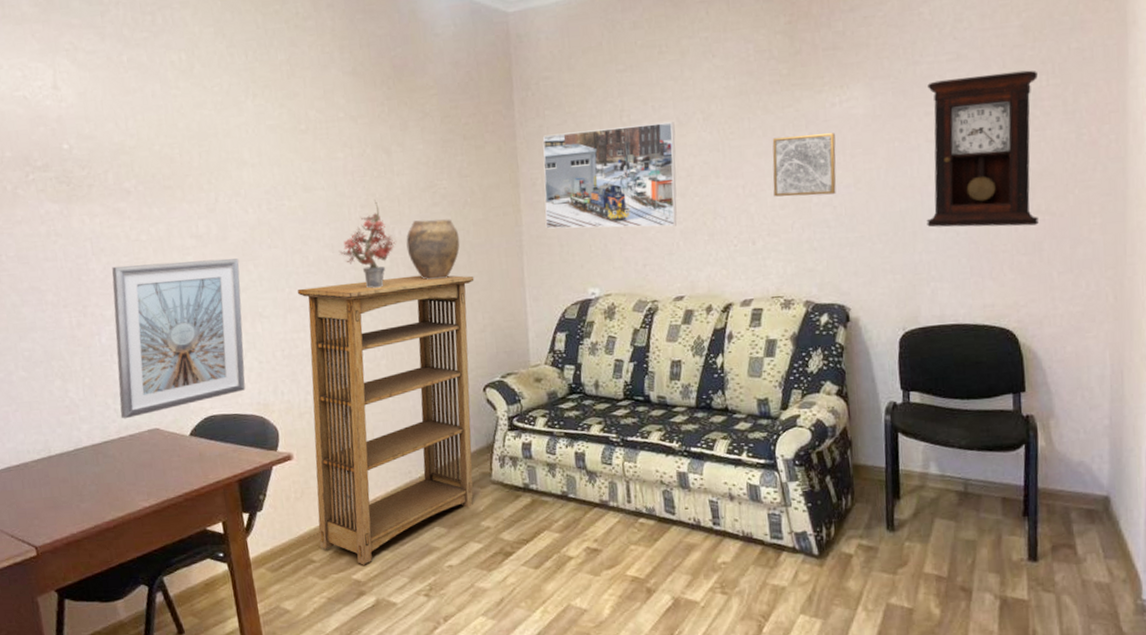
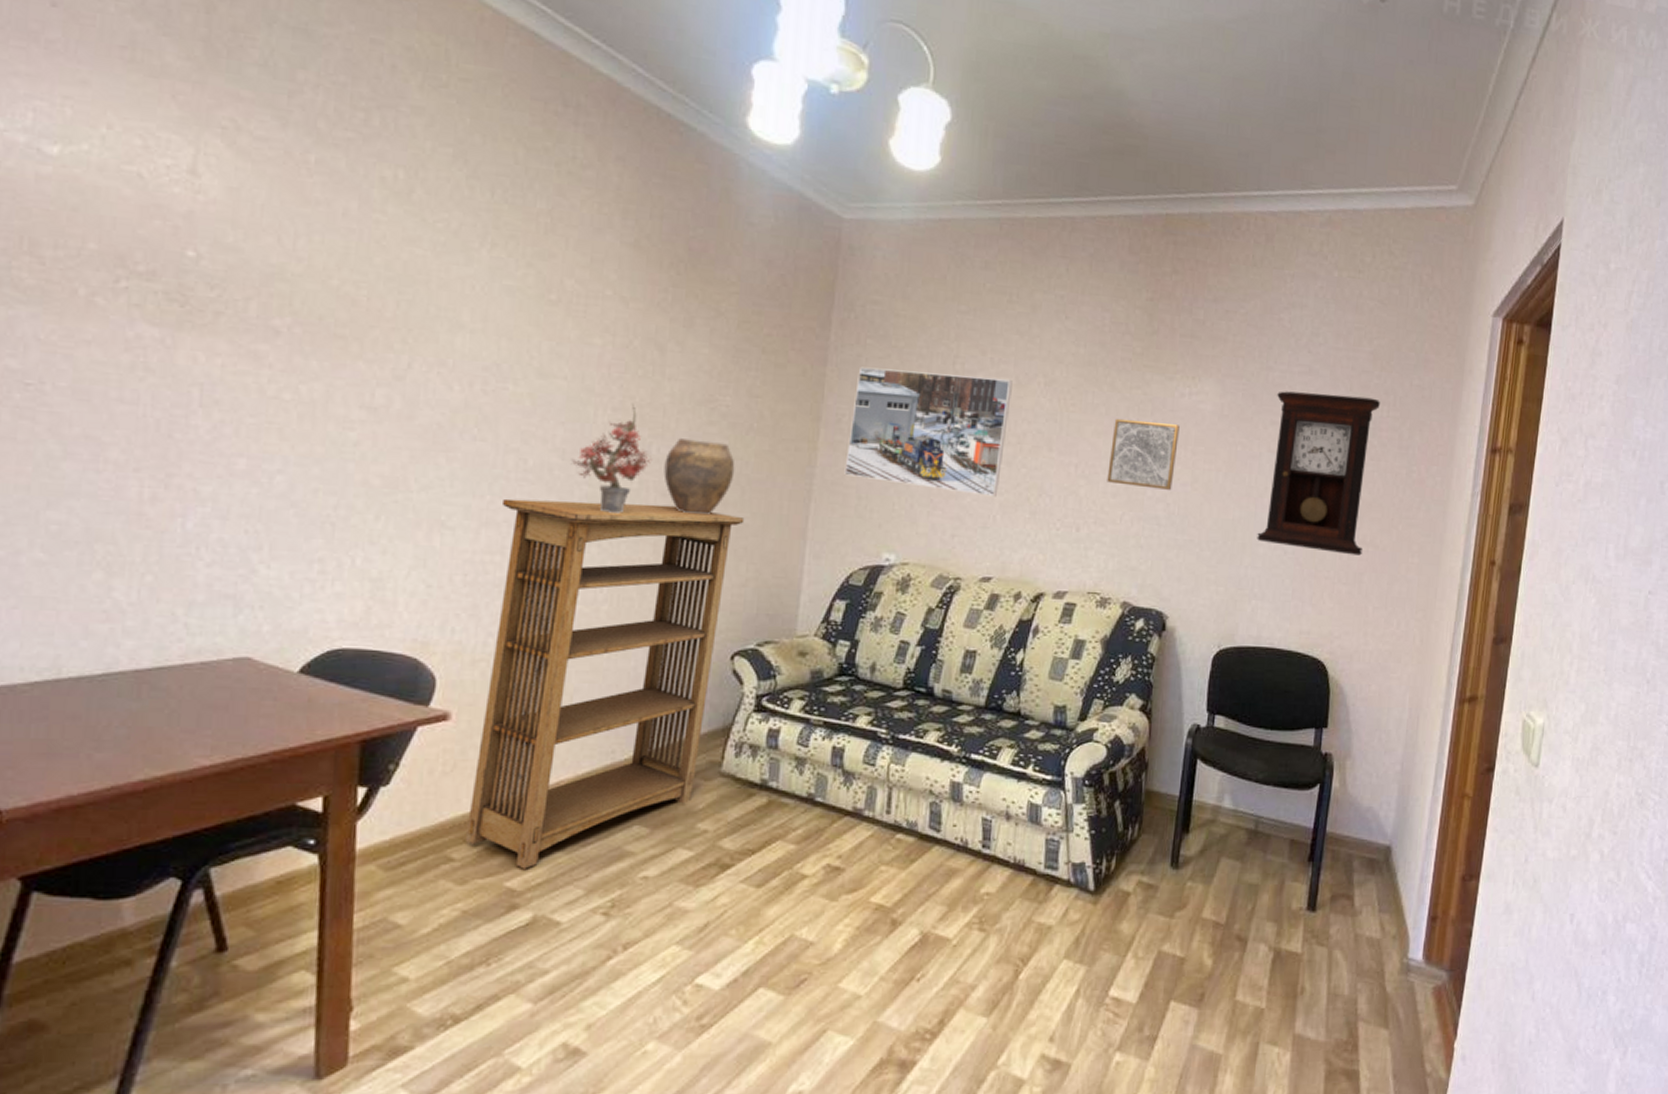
picture frame: present [112,258,246,419] -> none [192,427,426,639]

